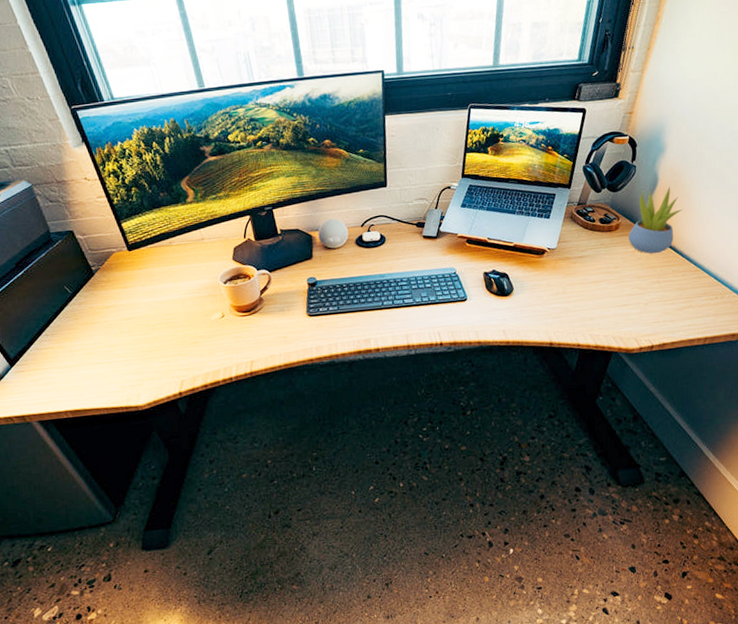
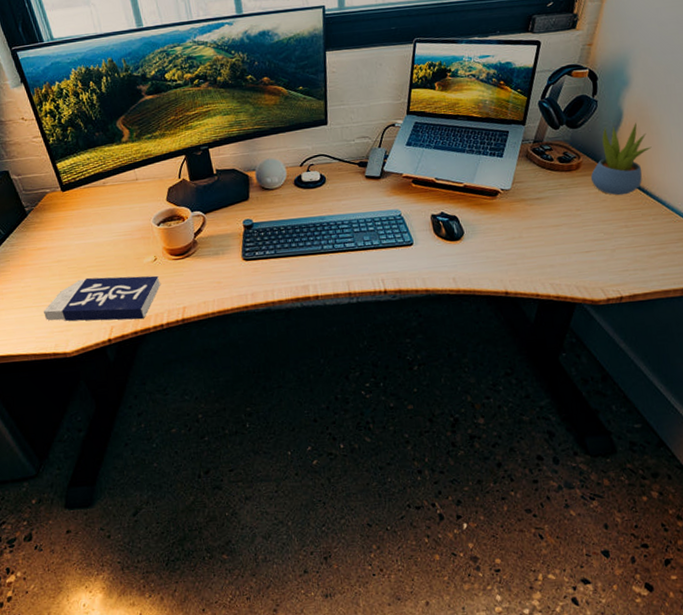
book: none [113,331,228,376] -> present [43,275,160,321]

